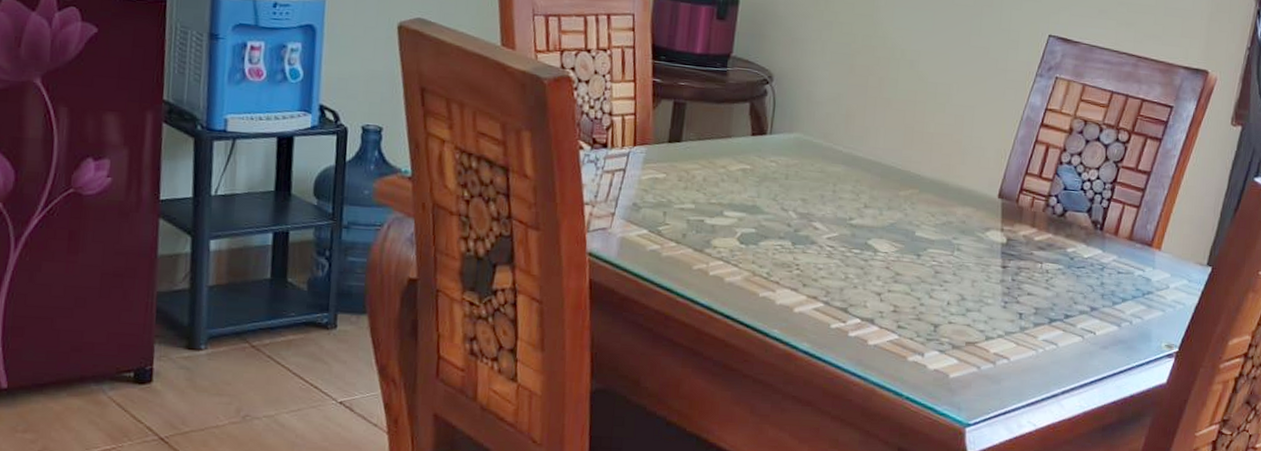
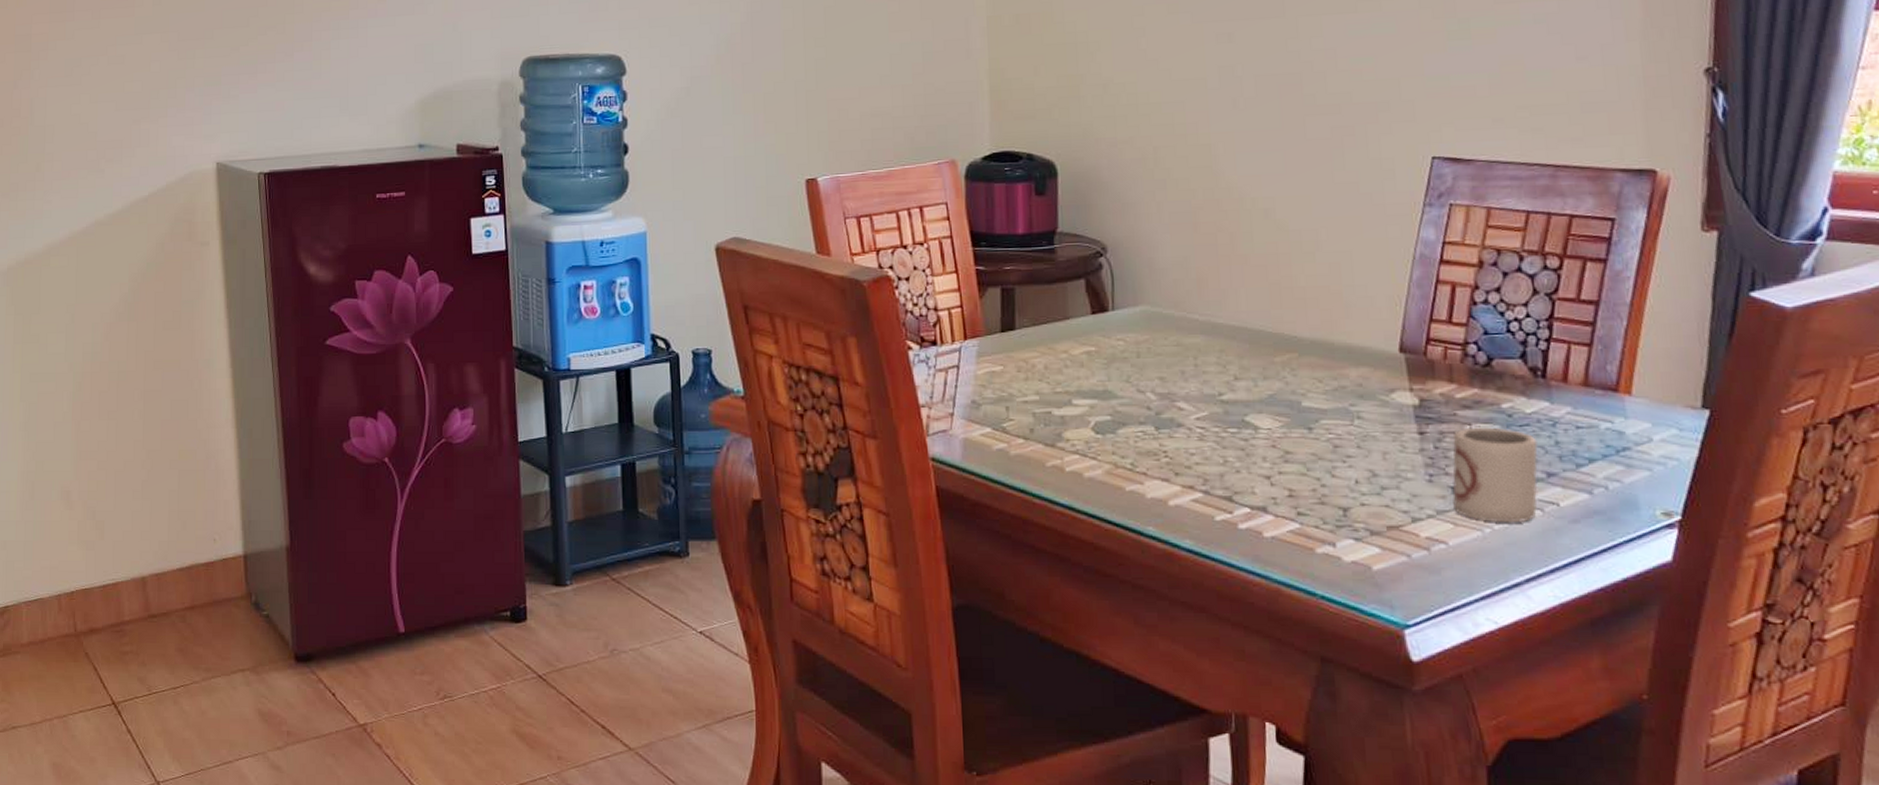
cup: none [1018,266,1088,346] -> present [1452,427,1538,523]

